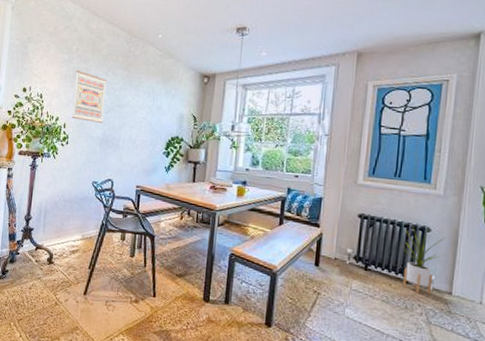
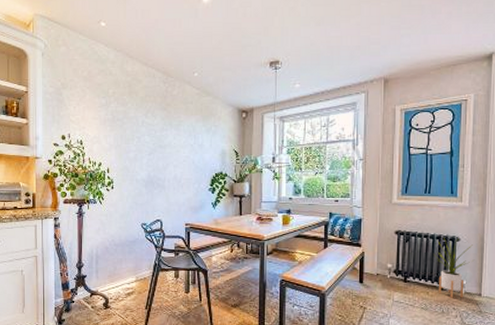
wall art: present [72,70,106,124] -> none [114,113,147,166]

